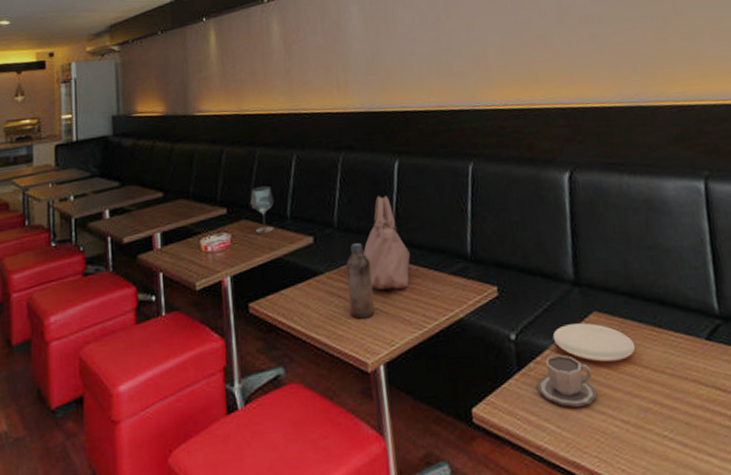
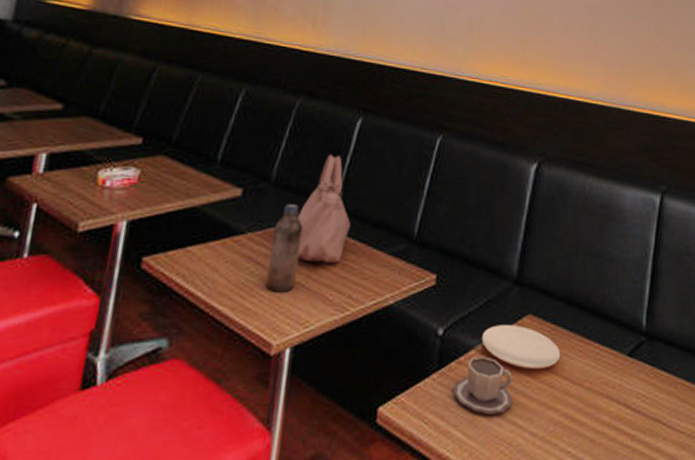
wine glass: present [250,186,275,235] -> none [172,119,207,177]

